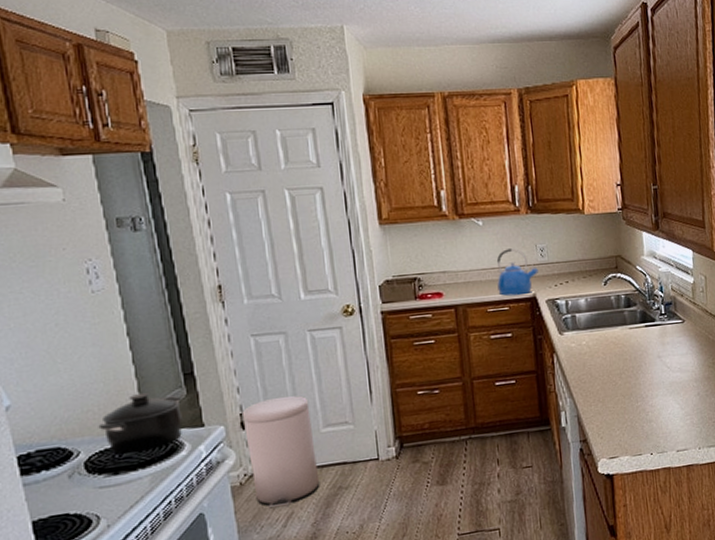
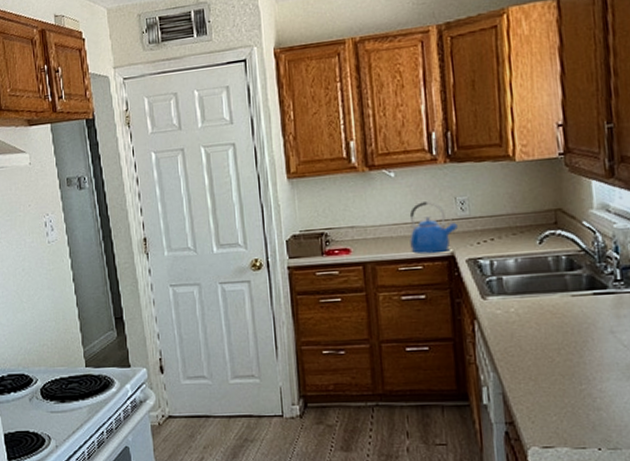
saucepan: present [98,393,183,455] -> none [51,333,114,386]
pedal bin: present [243,395,320,509] -> none [162,345,228,451]

